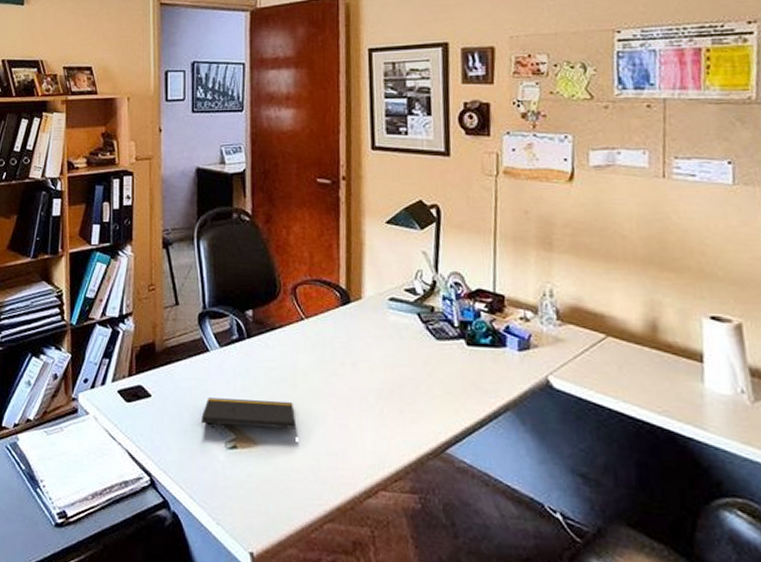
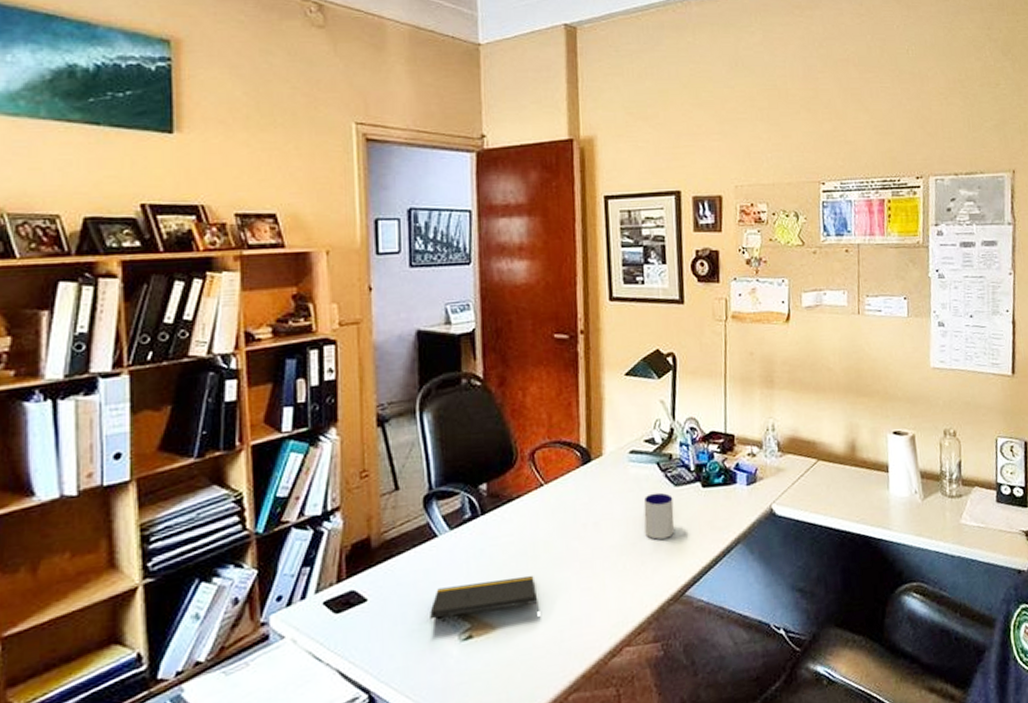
mug: none [402,343,435,391] -> present [643,492,674,540]

